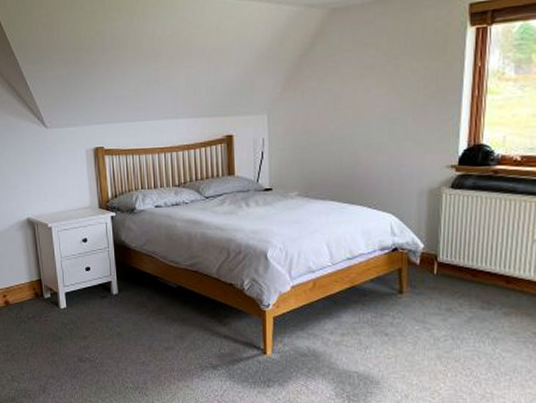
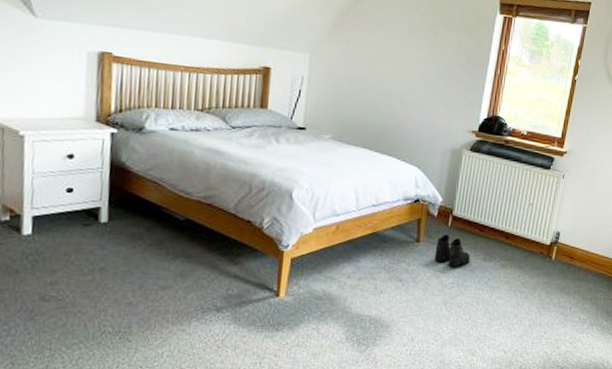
boots: none [421,282,464,318] -> present [434,234,471,267]

